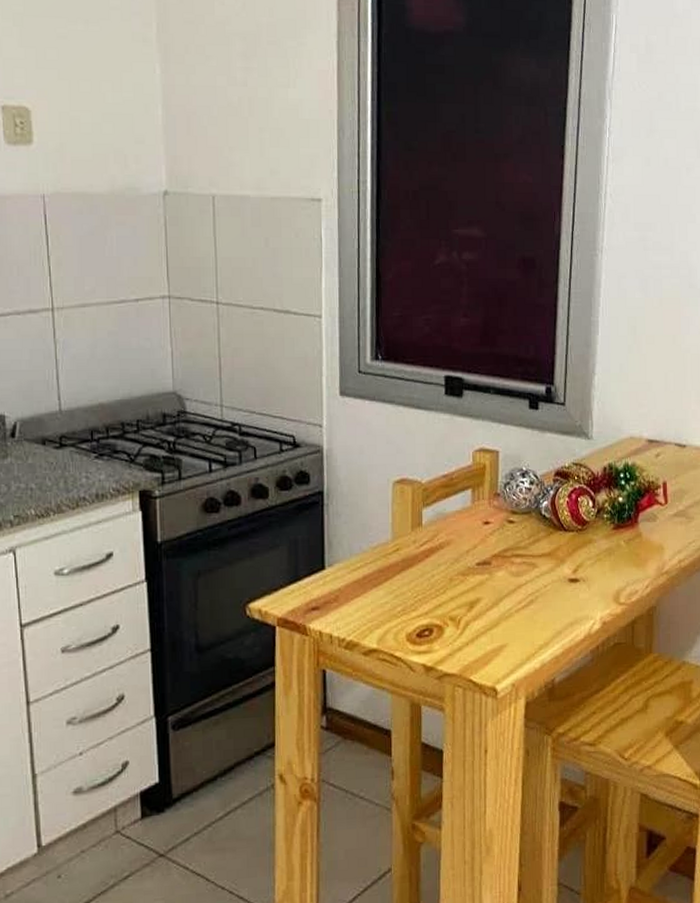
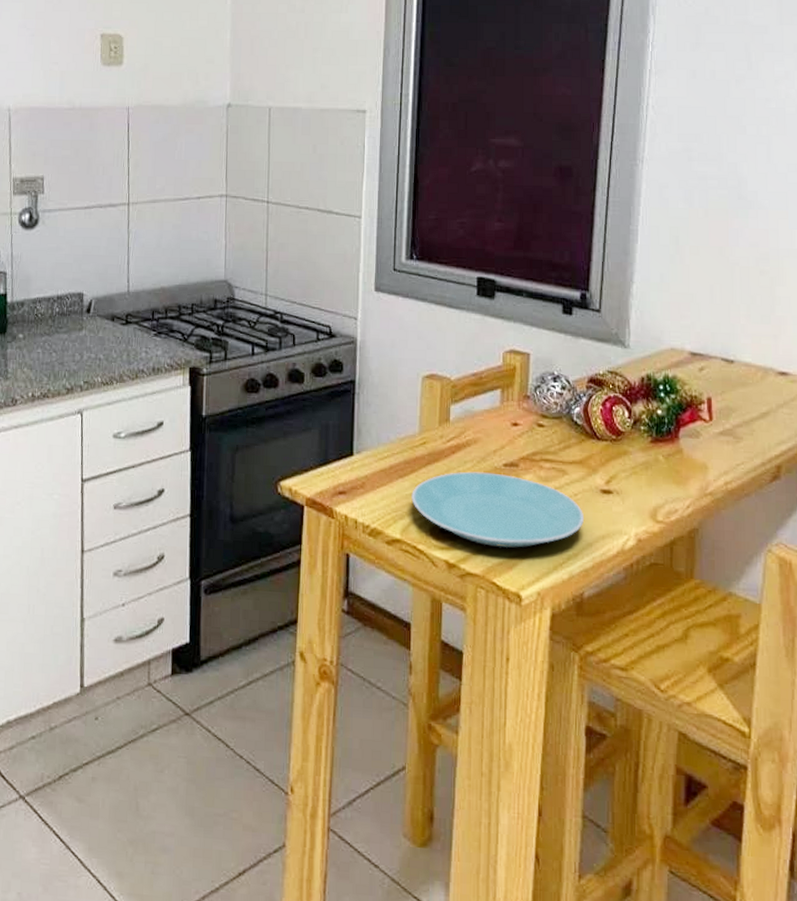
plate: none [387,573,554,645] -> present [411,471,585,548]

